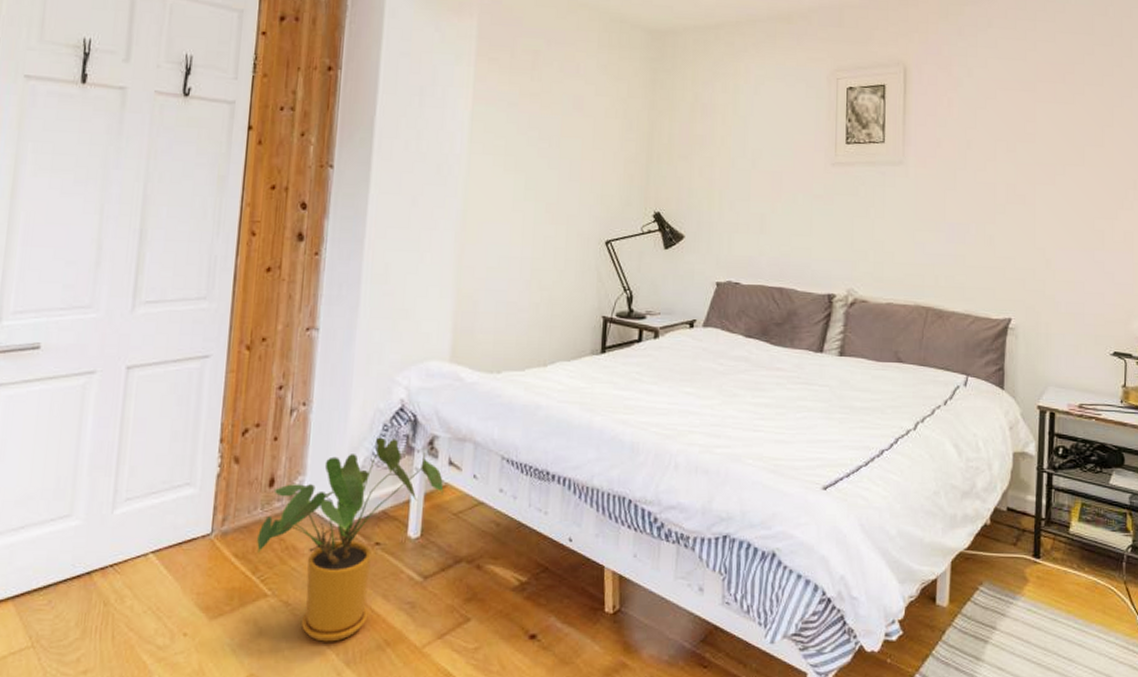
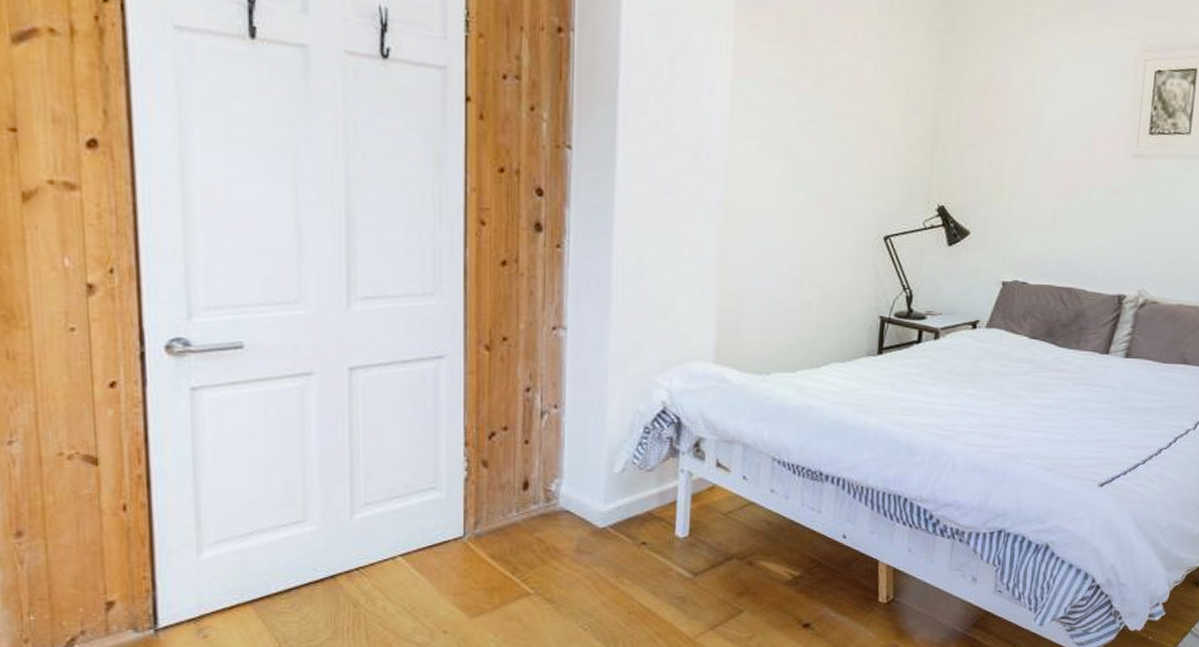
house plant: present [257,437,444,642] -> none [515,439,712,635]

